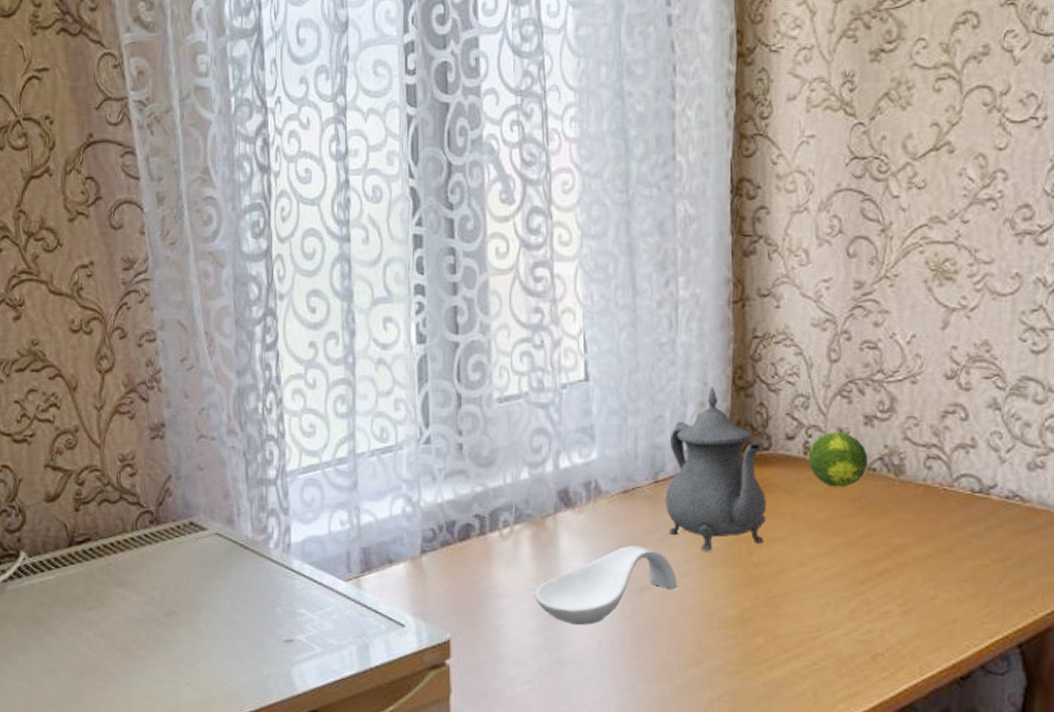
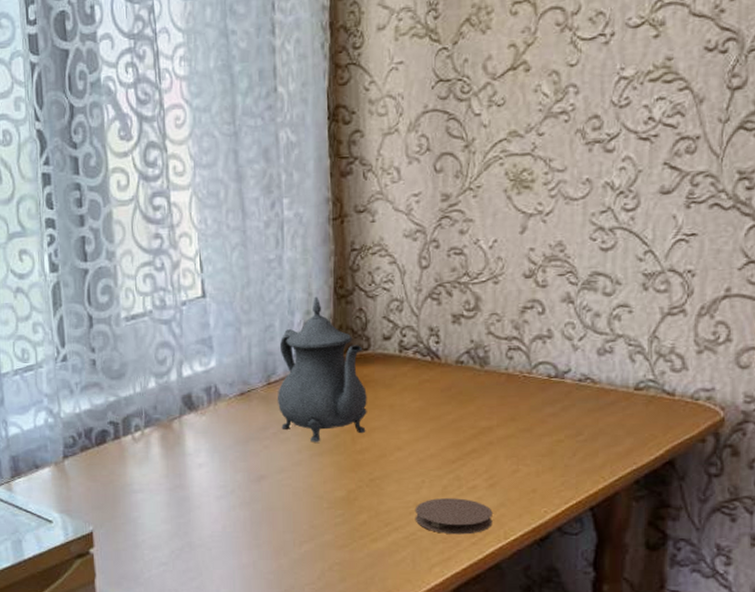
spoon rest: present [535,546,677,626] -> none [166,441,290,513]
fruit: present [808,431,869,487] -> none [403,330,457,380]
coaster: none [817,623,907,668] -> present [415,498,493,535]

